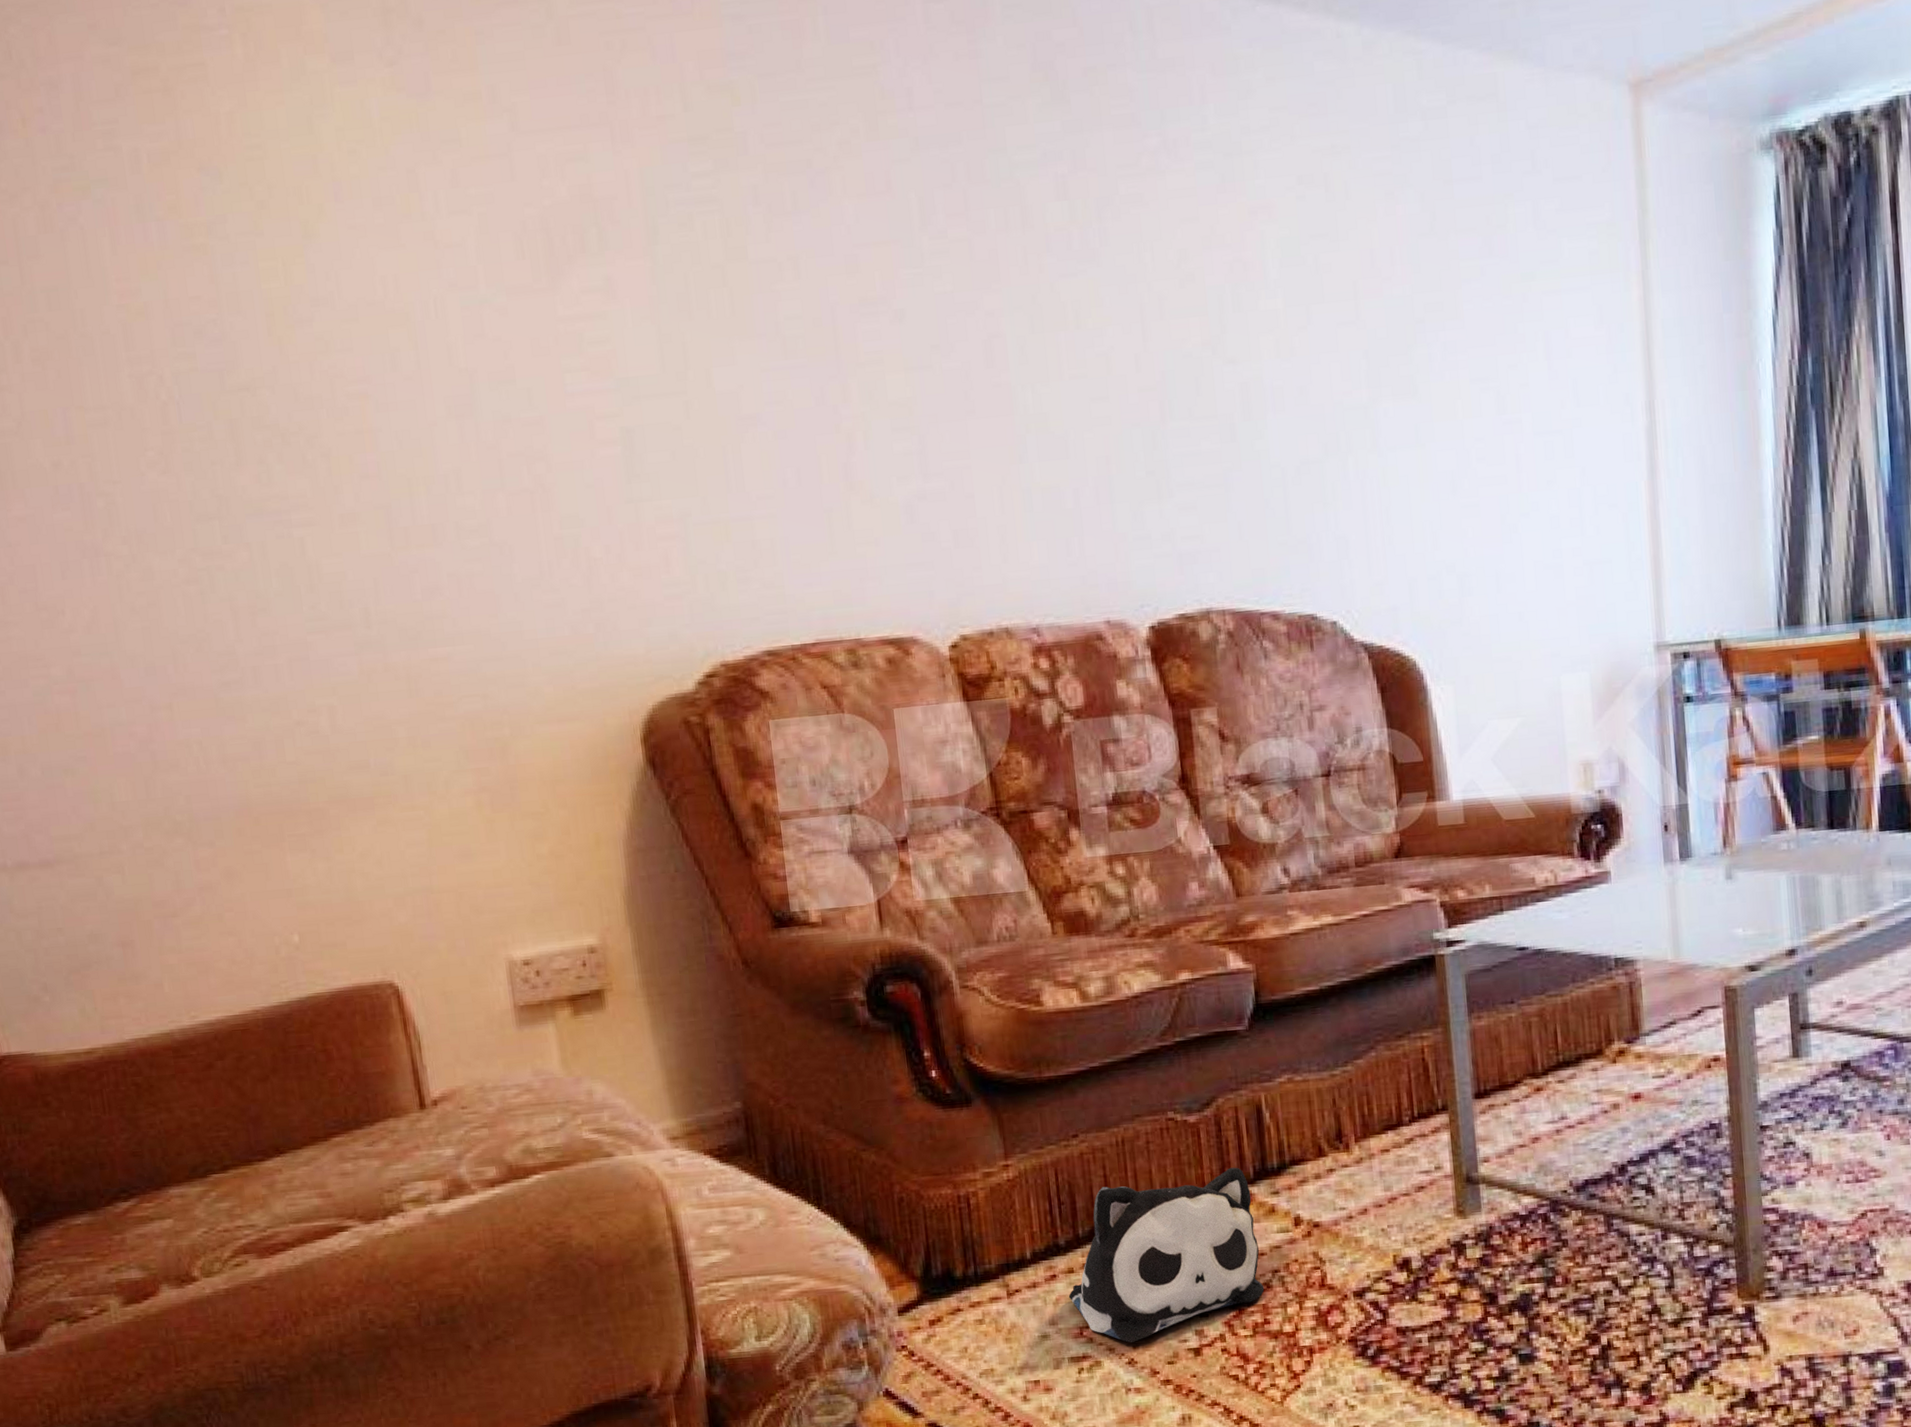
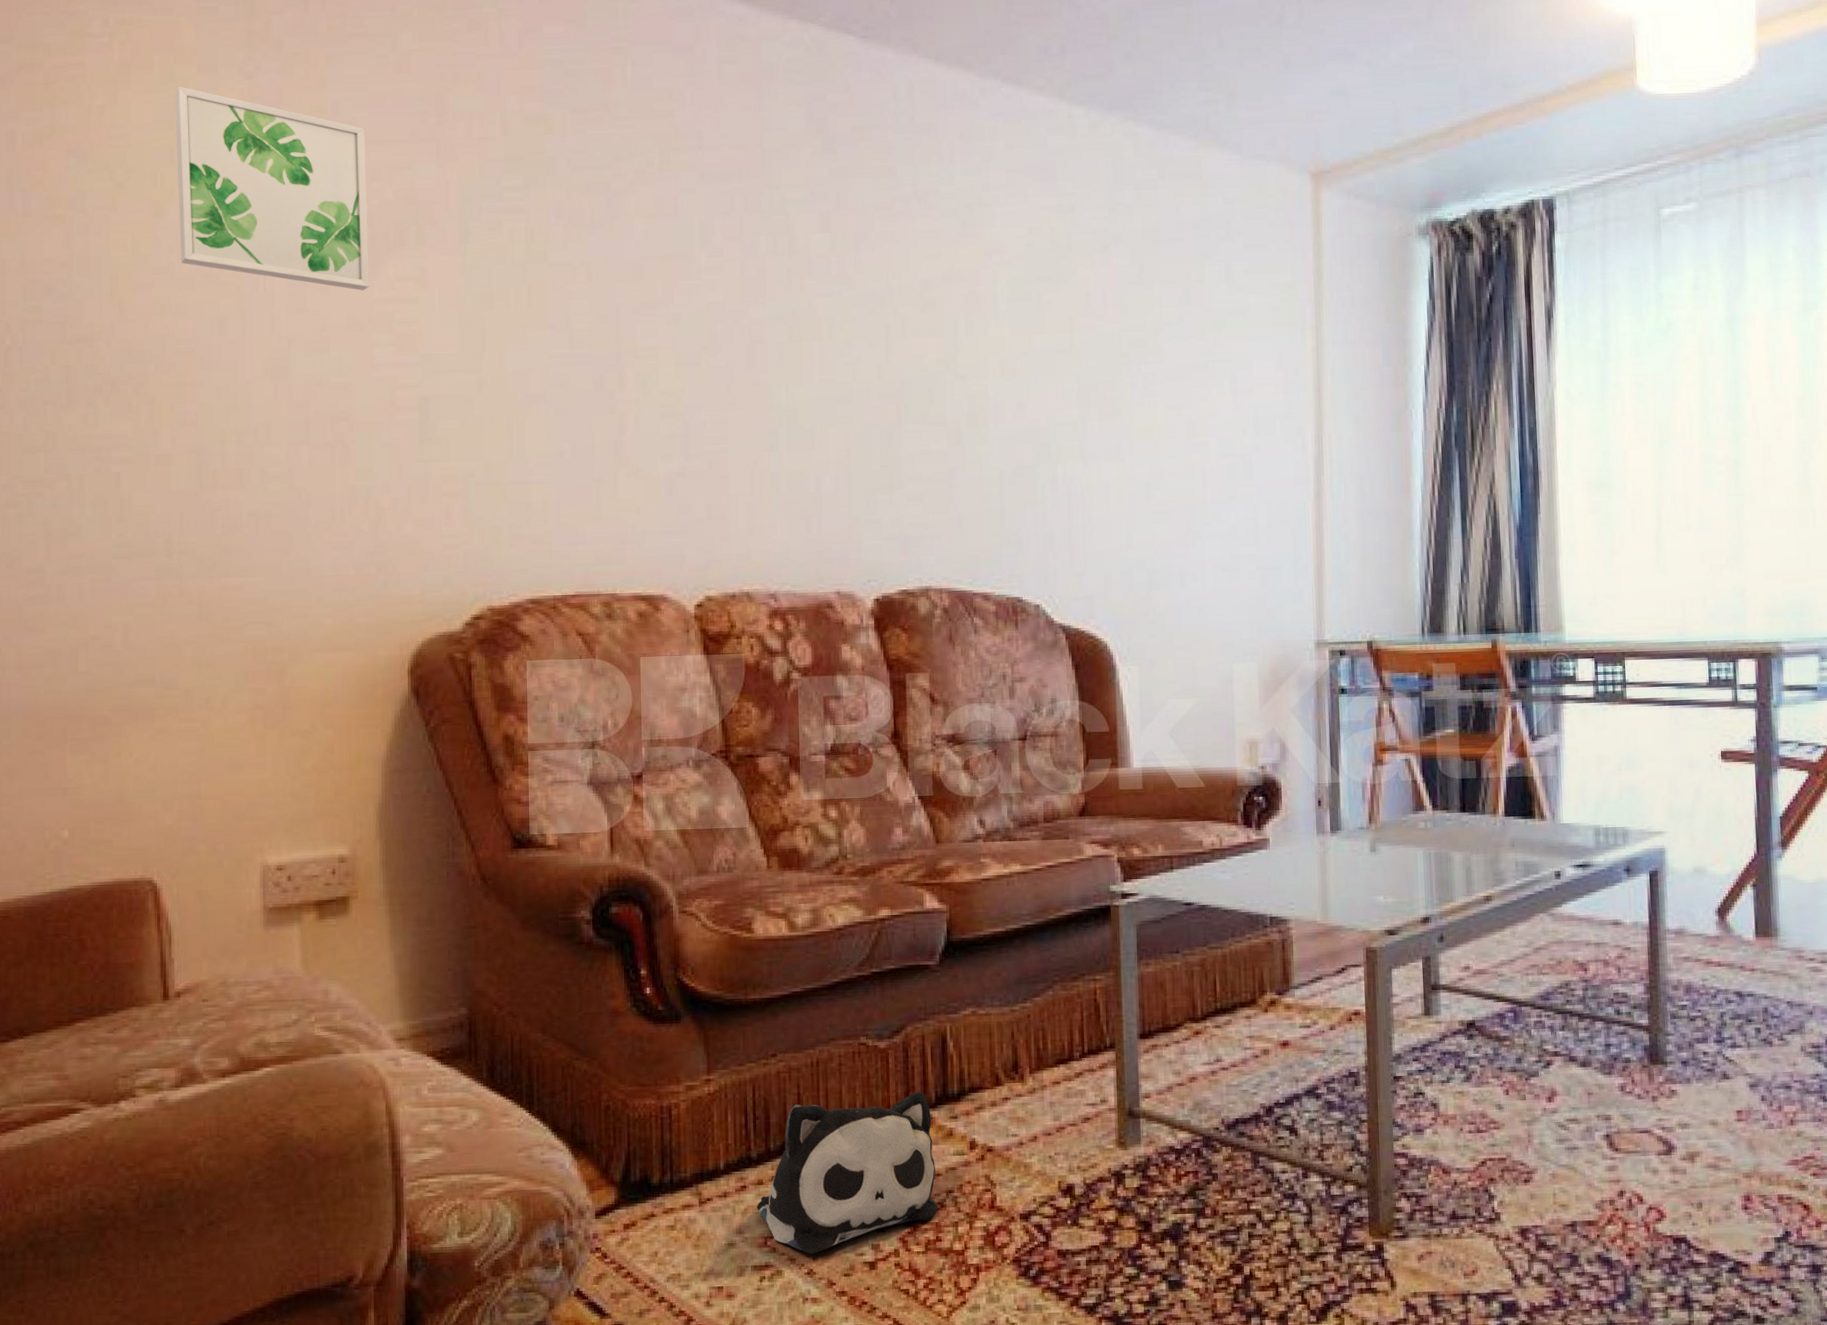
wall art: none [309,81,553,309] -> present [174,86,370,291]

